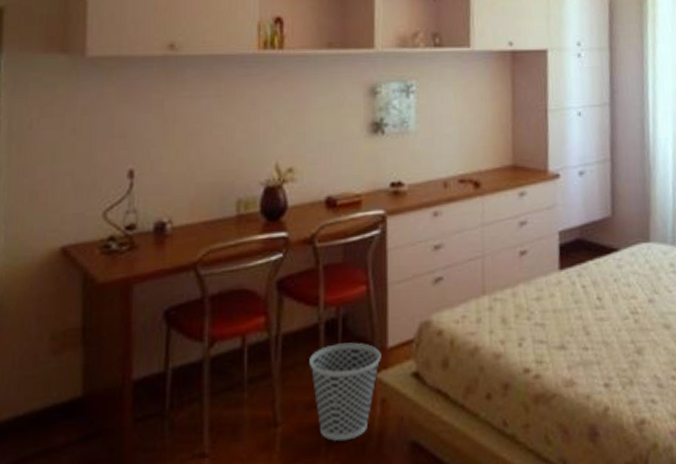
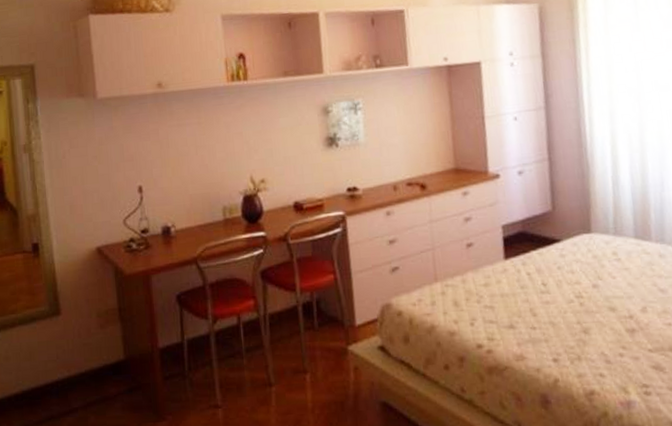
wastebasket: present [309,342,381,442] -> none [292,321,351,400]

